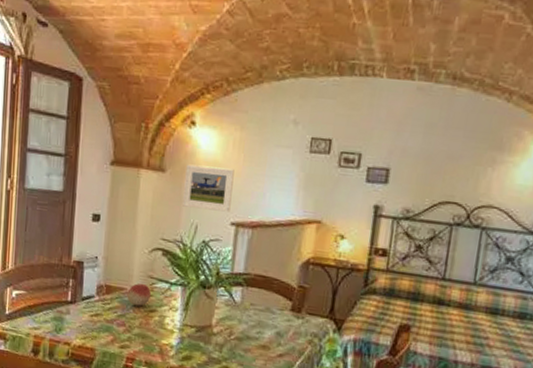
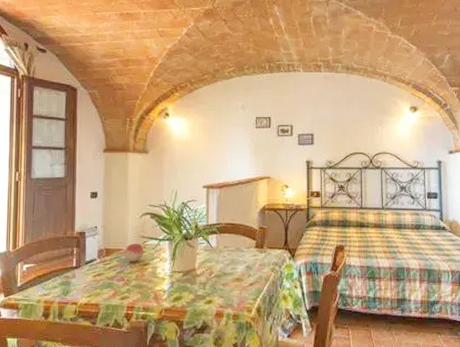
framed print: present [183,164,235,212] -> none [164,145,202,178]

